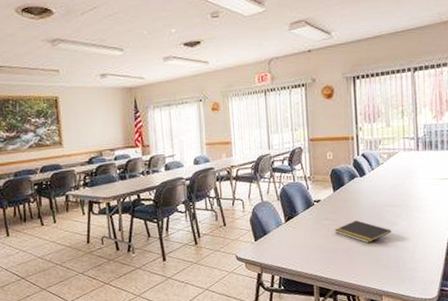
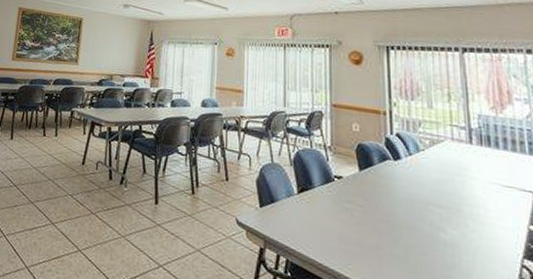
notepad: present [334,220,392,243] -> none [358,212,437,247]

